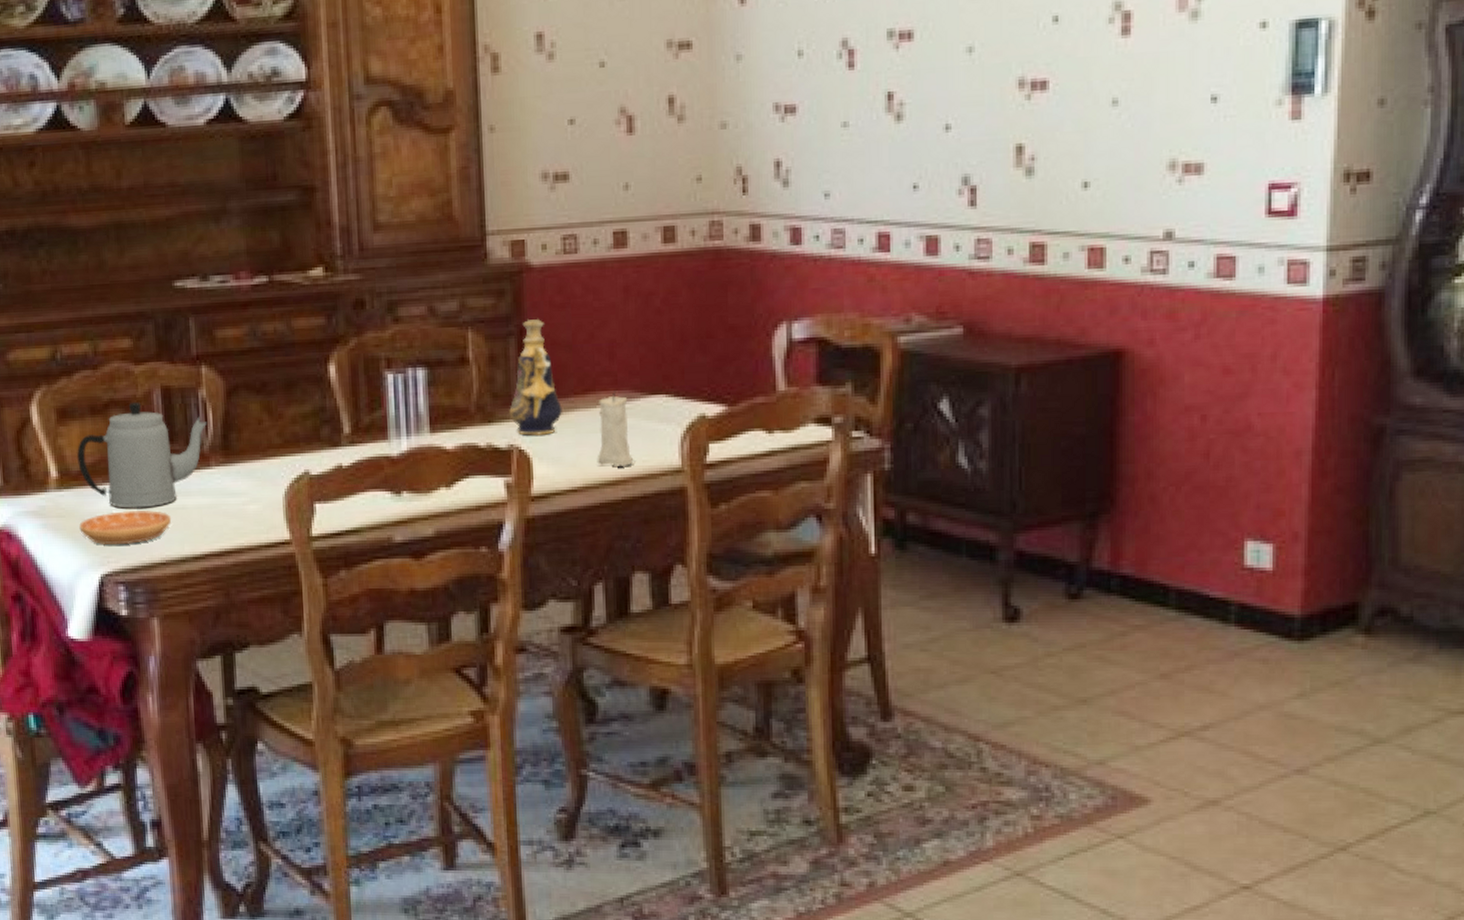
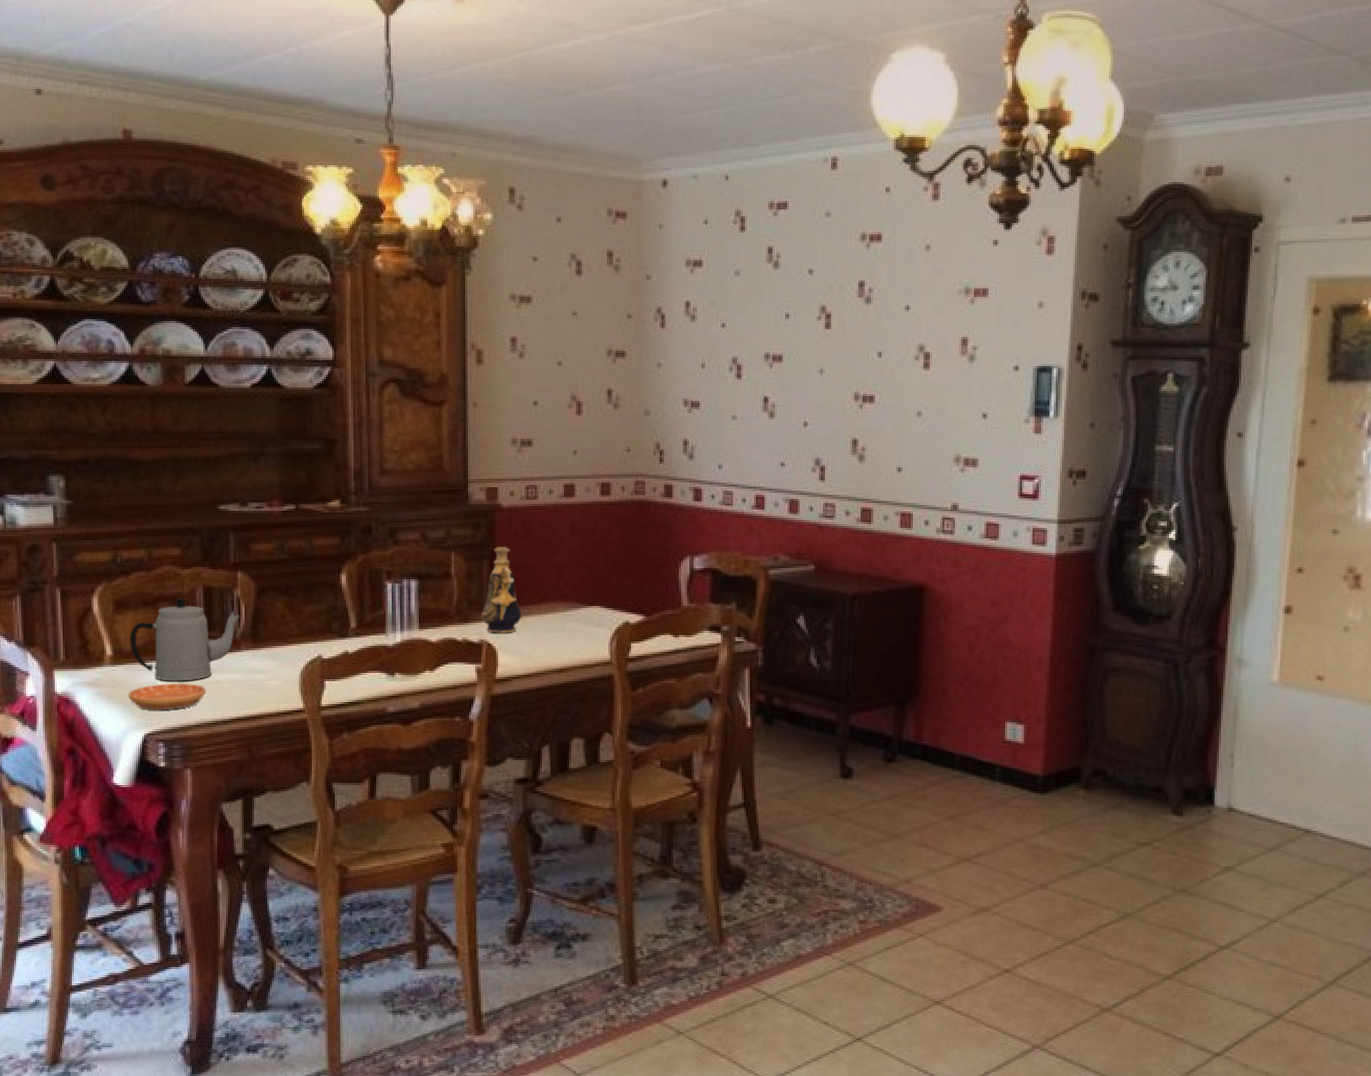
candle: present [597,391,634,466] -> none [547,602,575,658]

